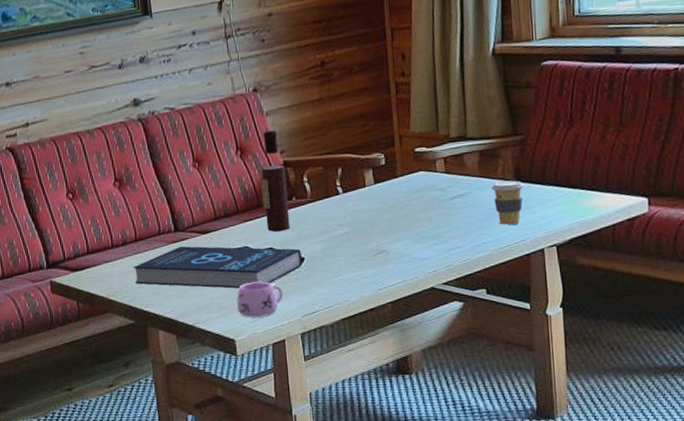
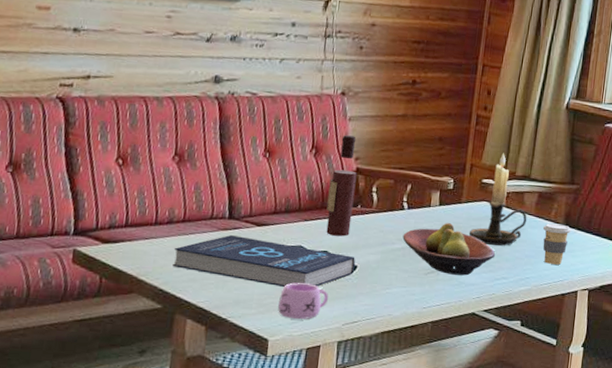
fruit bowl: none [343,200,445,252] -> present [402,223,496,276]
candle holder: none [411,117,472,215] -> present [468,153,527,246]

